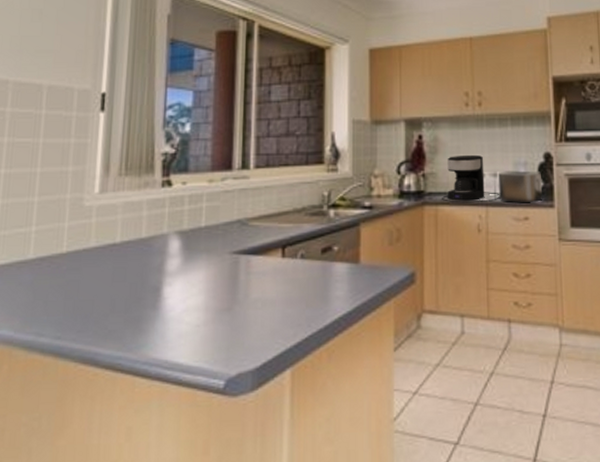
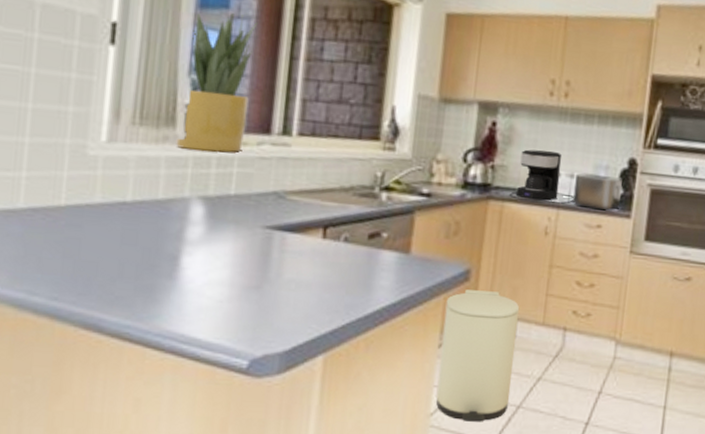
planter: none [155,73,216,191] -> present [176,13,258,153]
pedal bin: none [396,291,467,424] -> present [436,289,520,422]

